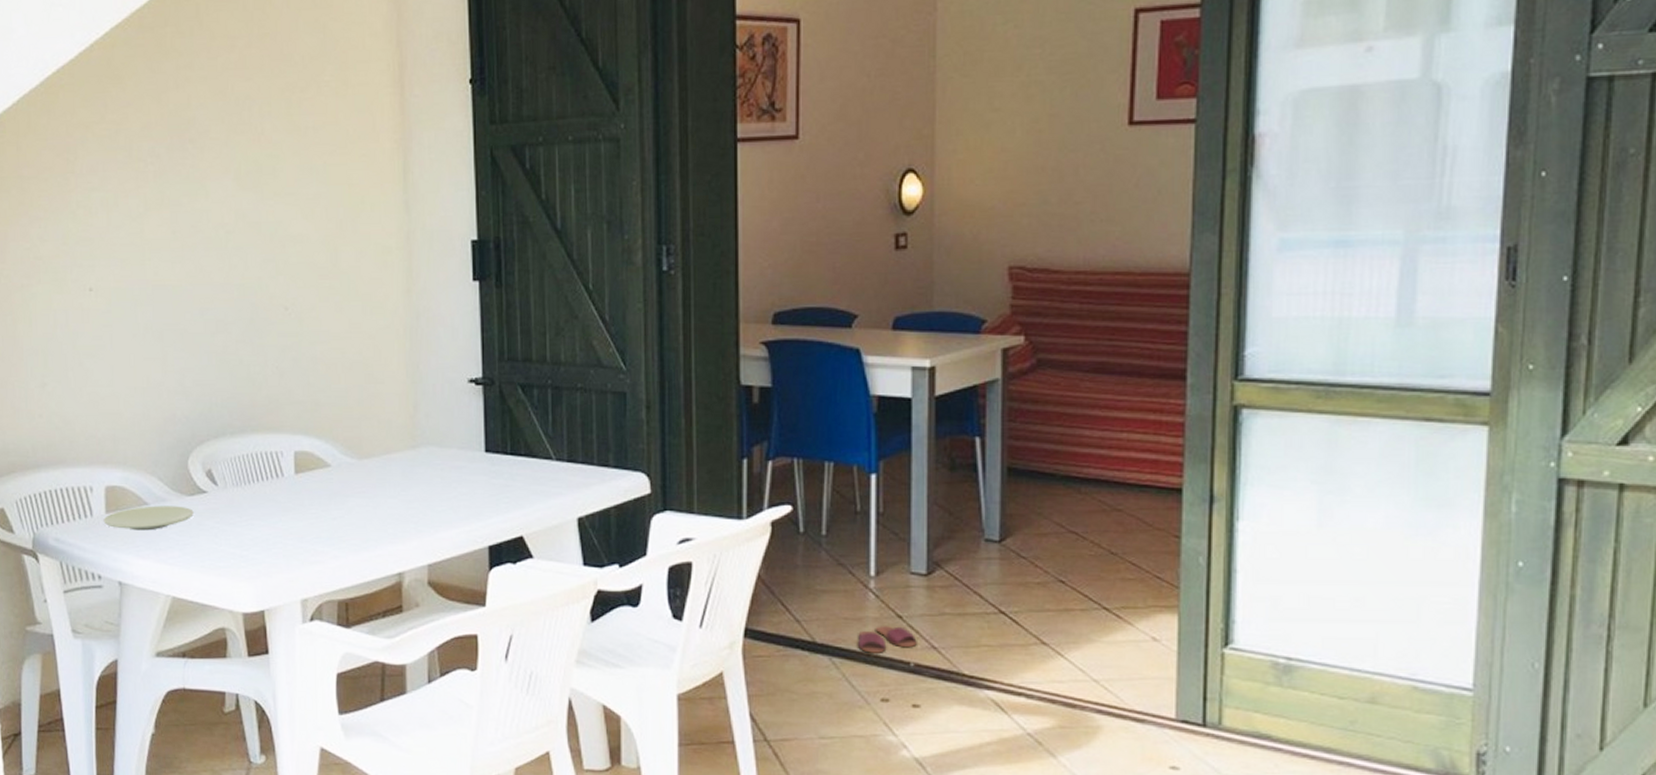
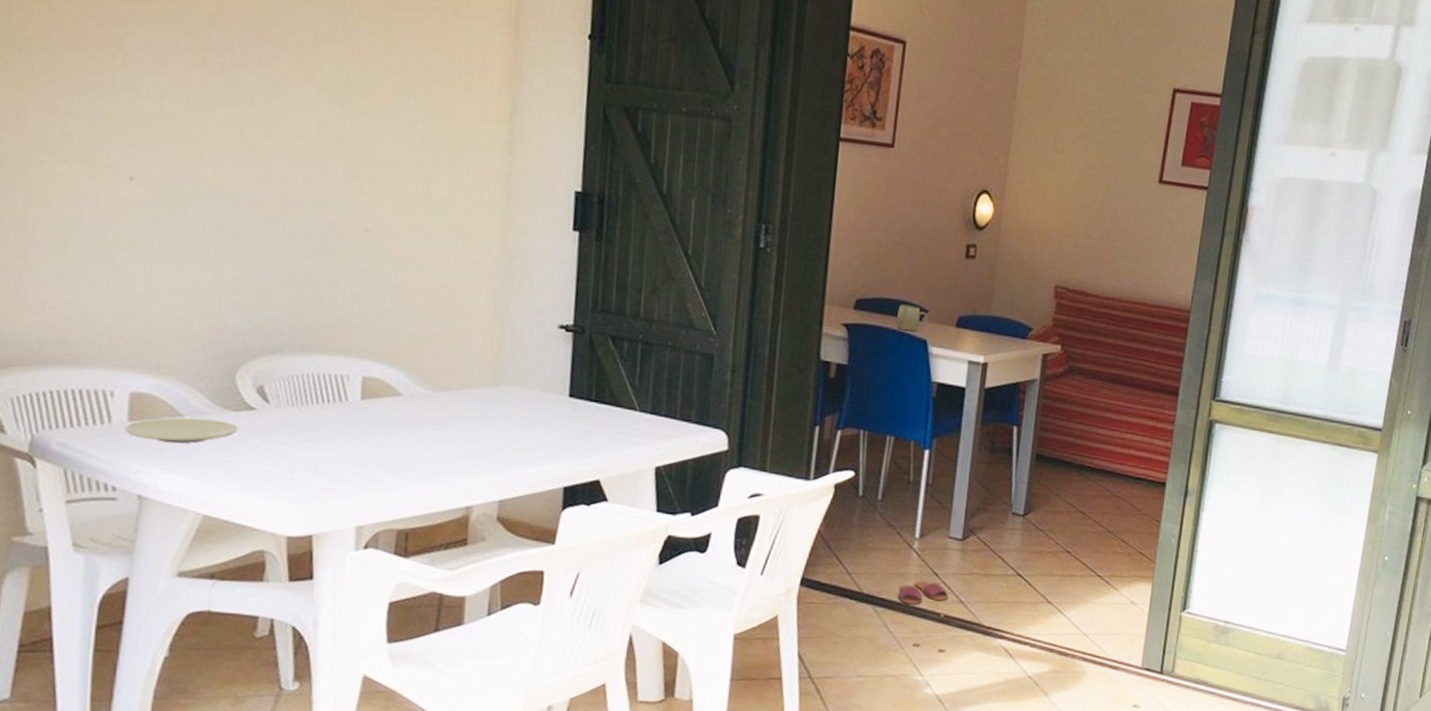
mug: none [822,312,859,341] -> present [896,304,928,332]

